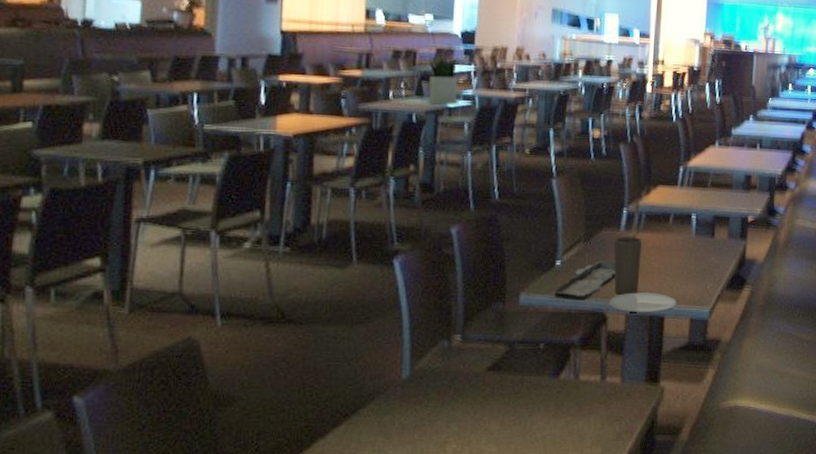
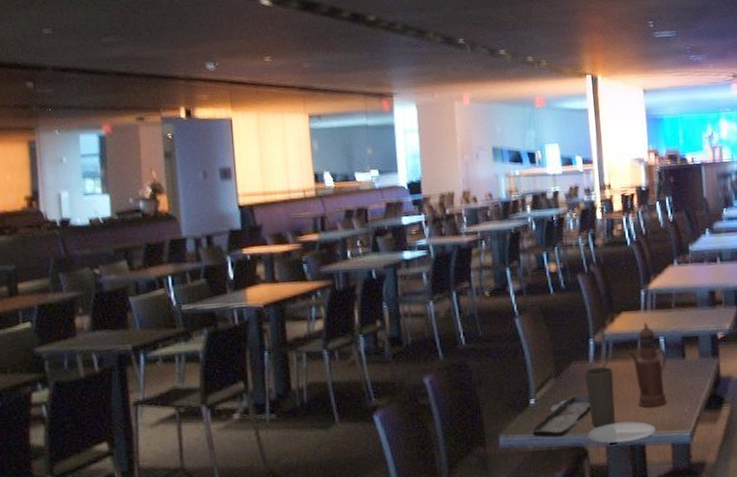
planter: present [427,56,459,105] -> none [381,210,414,259]
coffeepot: none [659,198,697,281] -> present [628,322,667,407]

